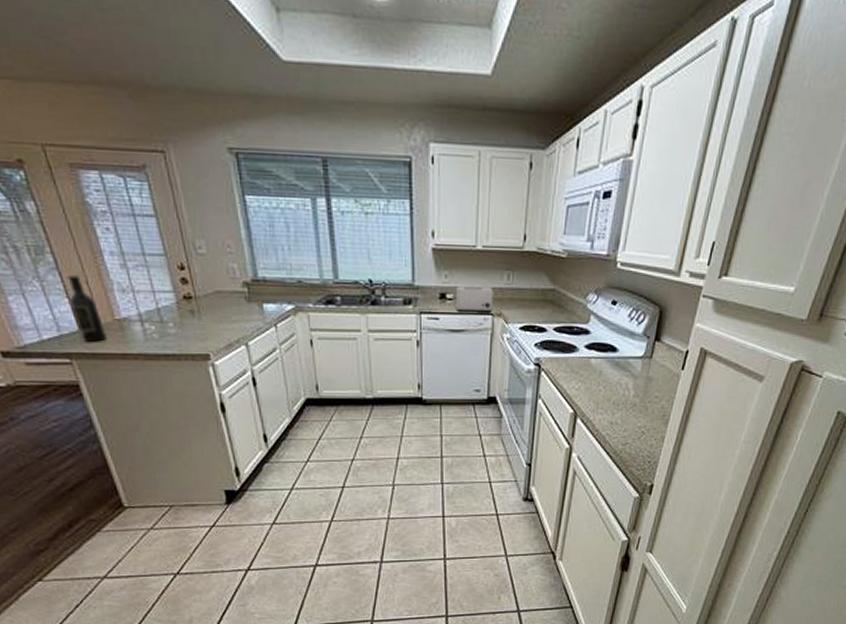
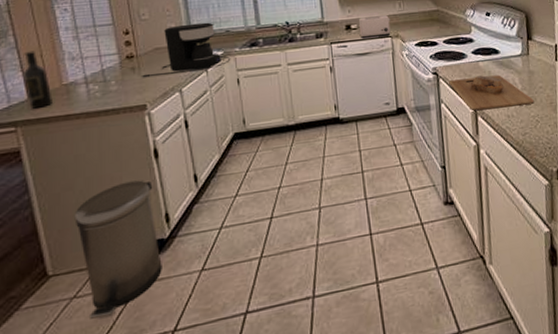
pedal bin: none [143,432,234,549] -> present [74,180,162,319]
coffee maker: none [201,266,303,325] -> present [141,22,231,78]
cutting board: none [551,374,645,413] -> present [449,75,535,112]

